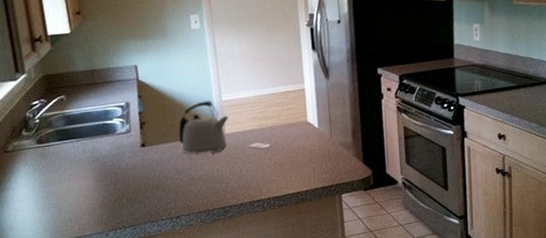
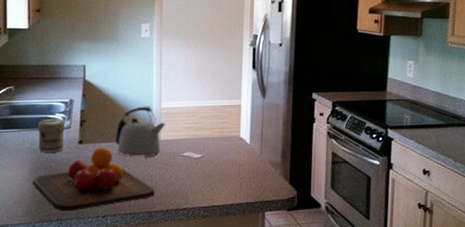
jar: none [95,123,126,160] -> present [37,119,66,153]
chopping board: none [99,147,226,217] -> present [33,147,154,212]

